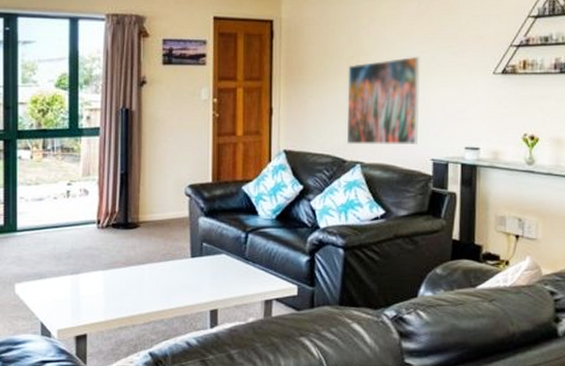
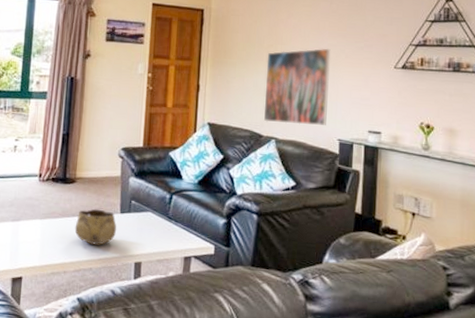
decorative bowl: none [141,254,188,294] -> present [74,209,117,245]

